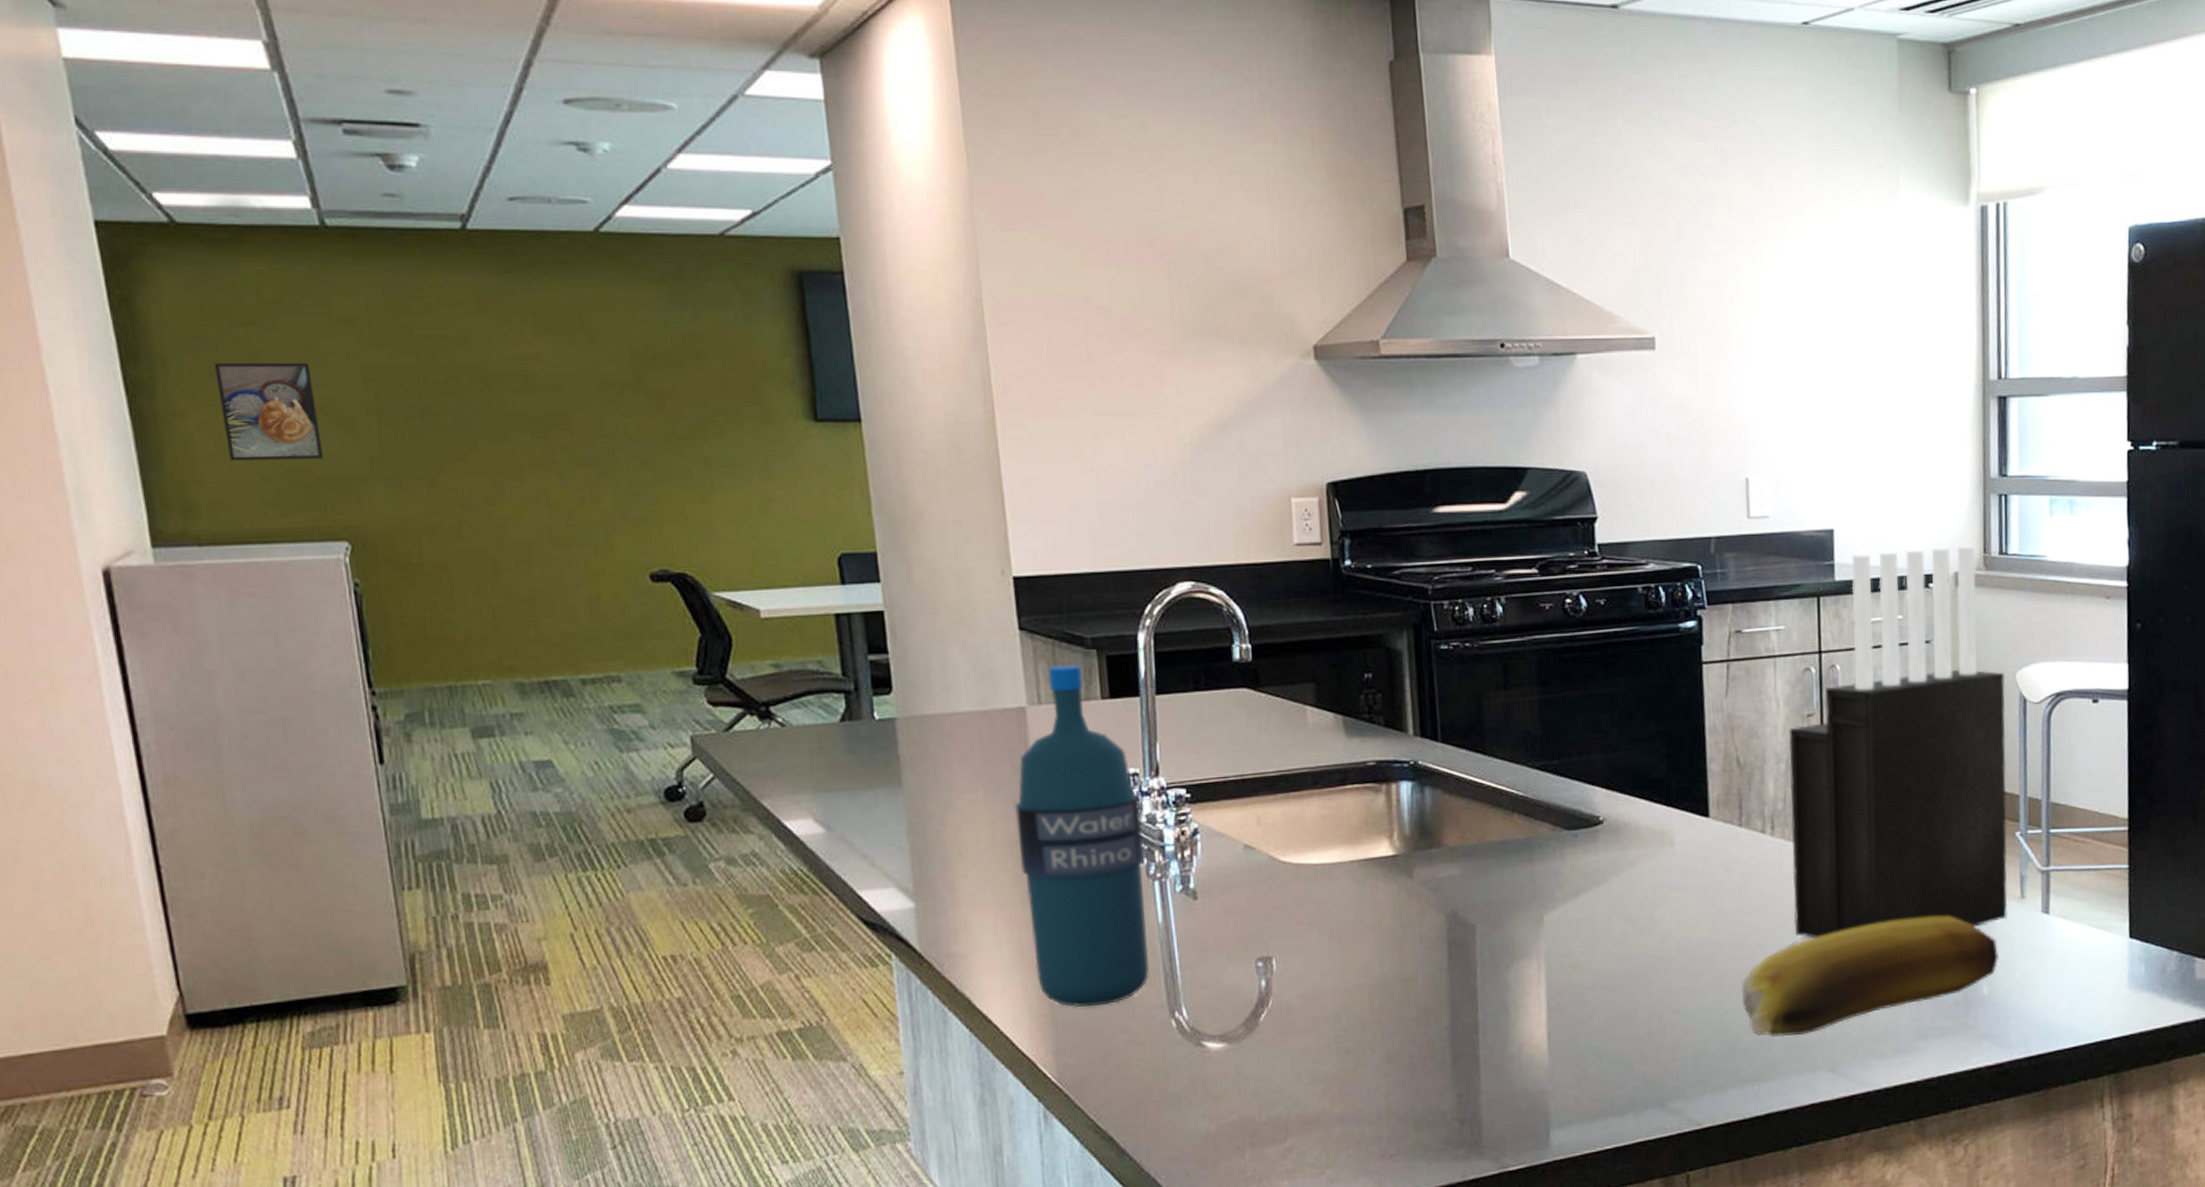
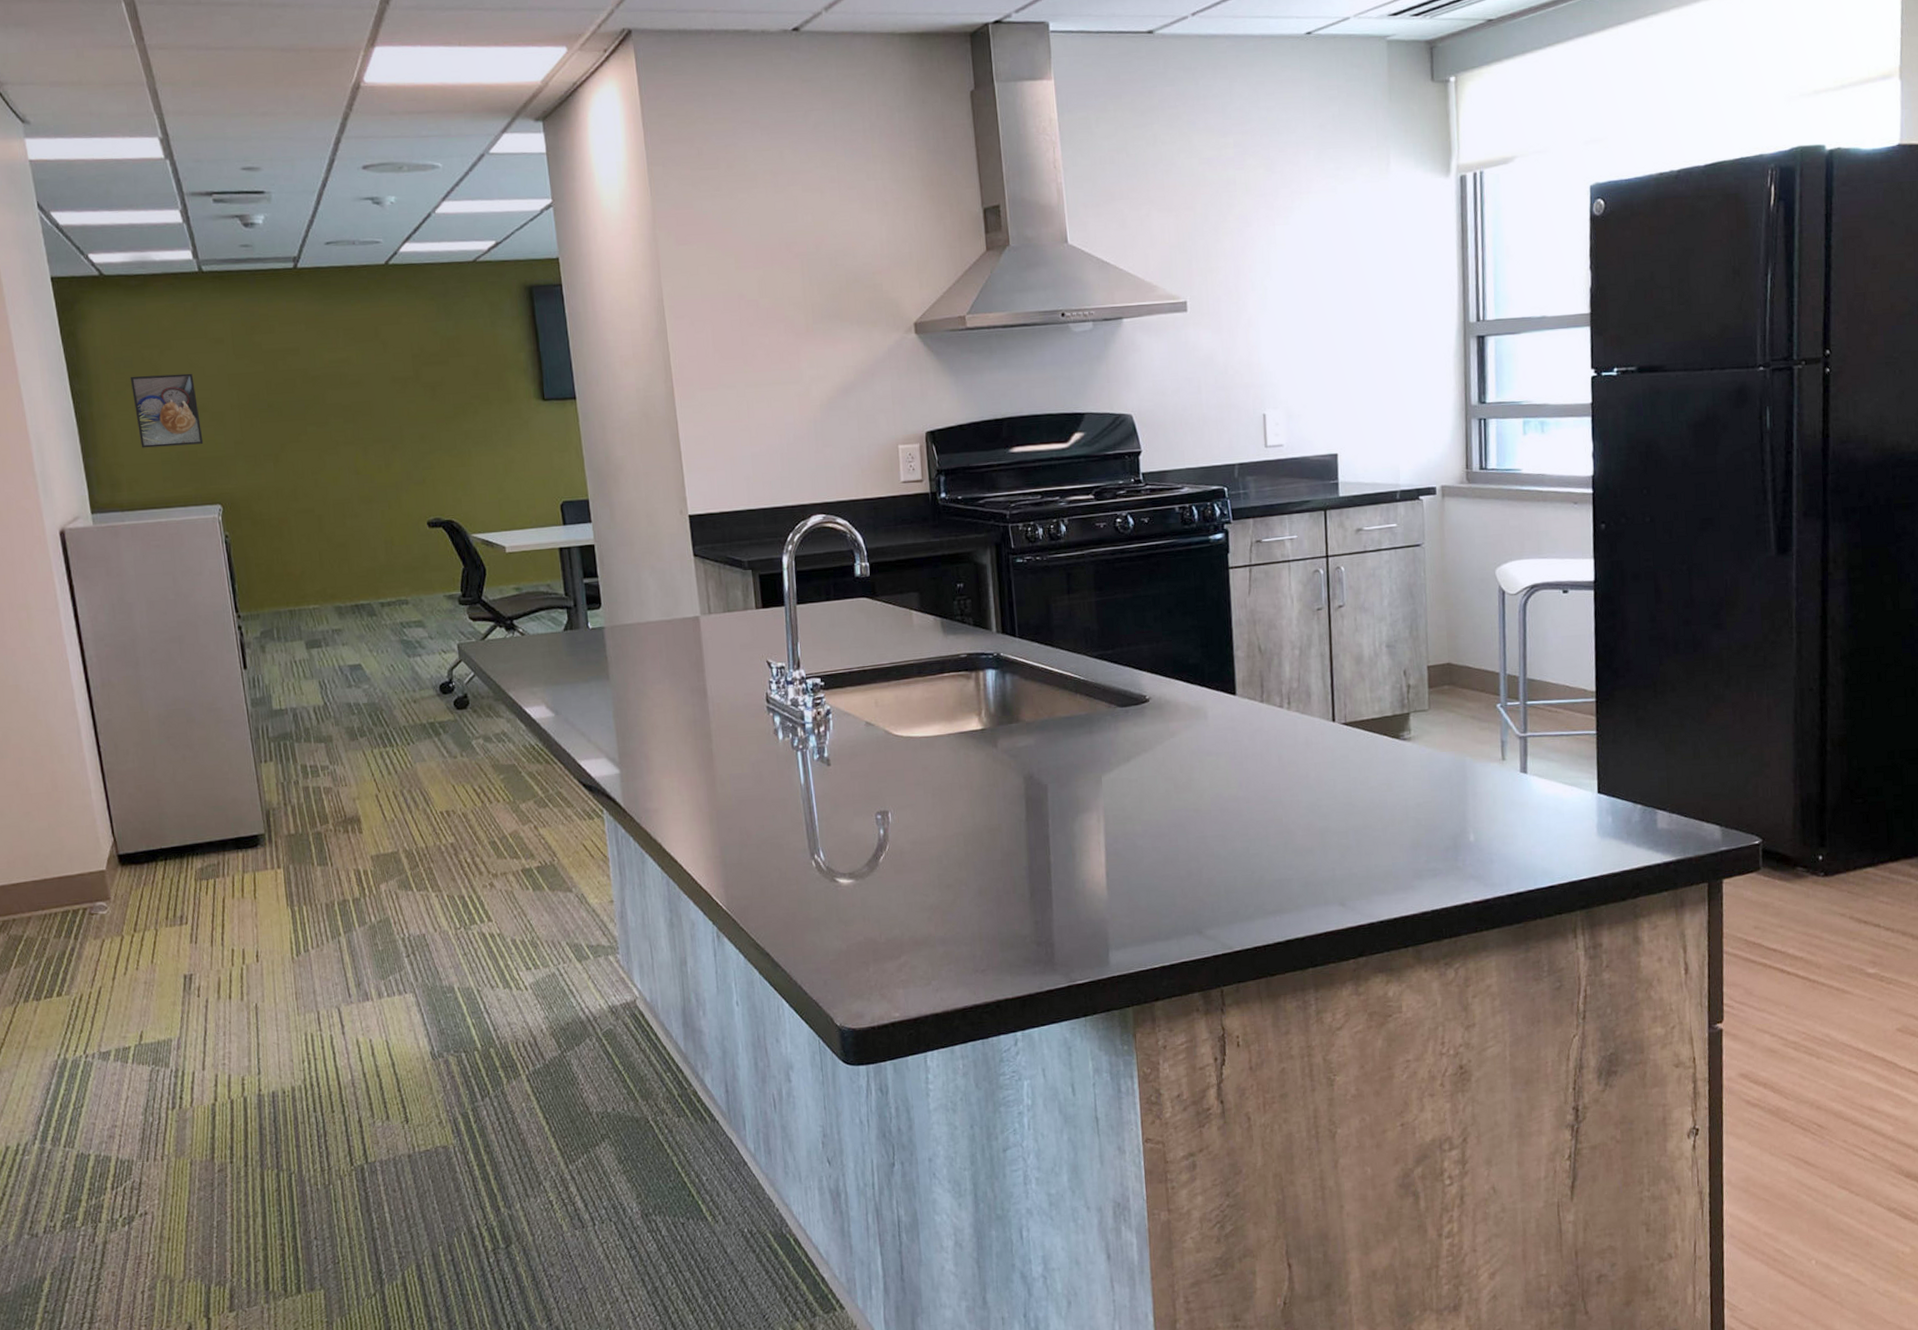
water bottle: present [1014,664,1150,1007] -> none [691,582,795,851]
banana: present [1741,915,1998,1037] -> none [1264,775,1483,877]
knife block: present [1788,545,2007,939] -> none [1301,462,1490,795]

